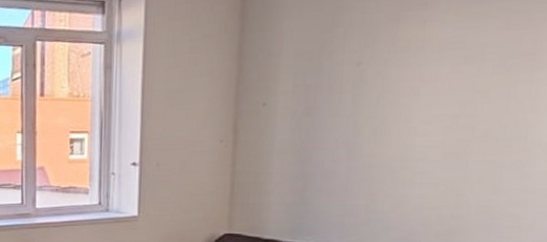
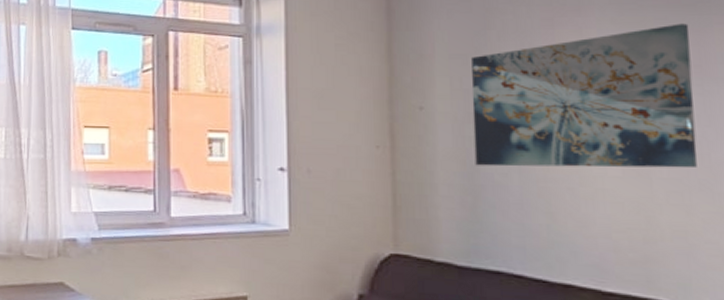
wall art: none [308,12,531,155] -> present [471,23,698,169]

